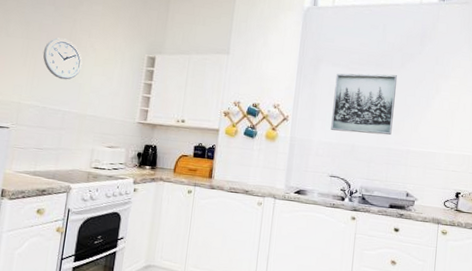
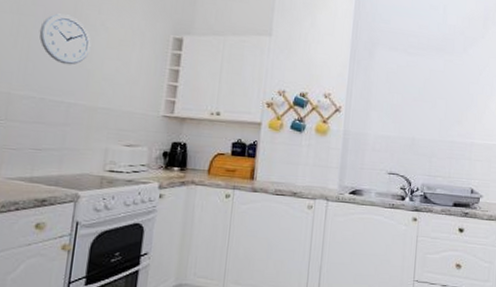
wall art: present [331,73,398,136] -> none [388,58,460,127]

